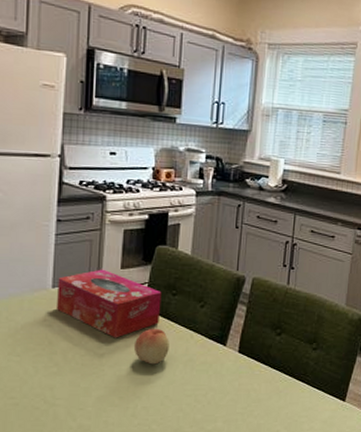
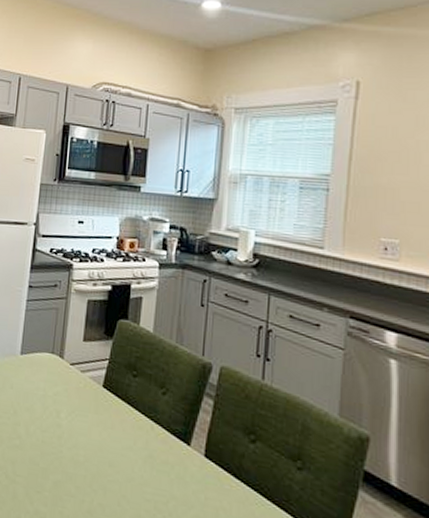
tissue box: present [57,269,162,338] -> none [23,339,122,418]
fruit: present [134,329,169,365] -> none [93,412,129,455]

